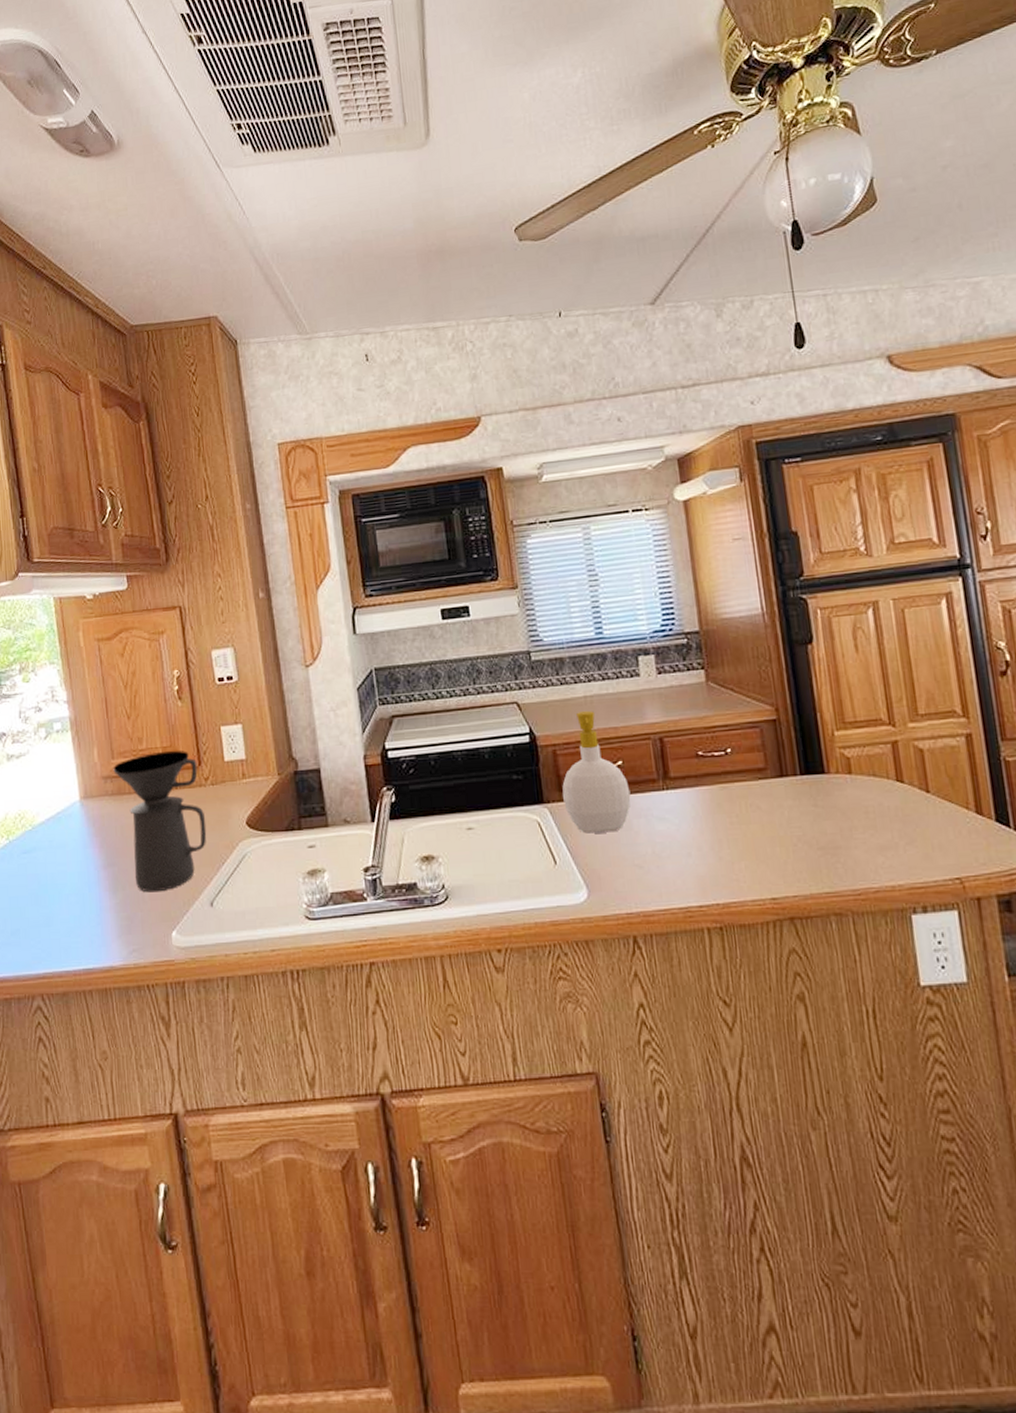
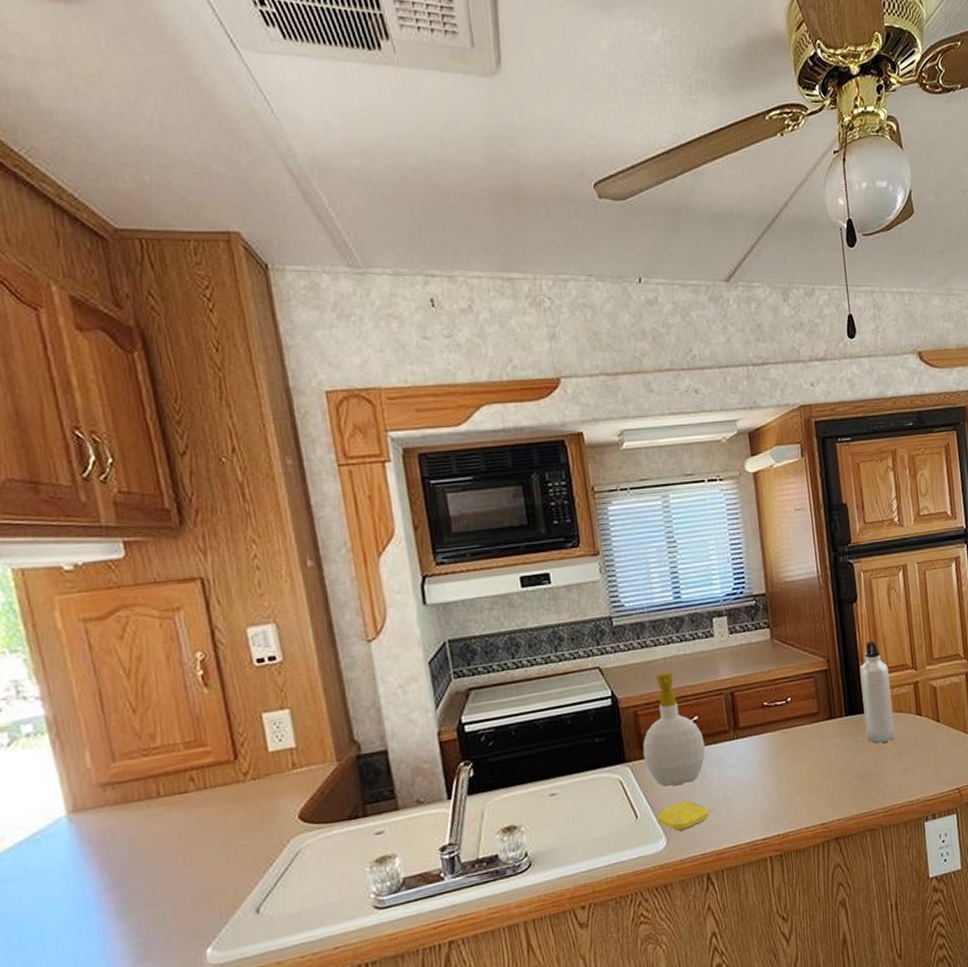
coffee maker: present [113,750,207,893] -> none [114,744,249,910]
soap bar: none [577,851,636,885] -> present [657,800,709,832]
water bottle: none [818,689,868,811] -> present [860,641,896,743]

